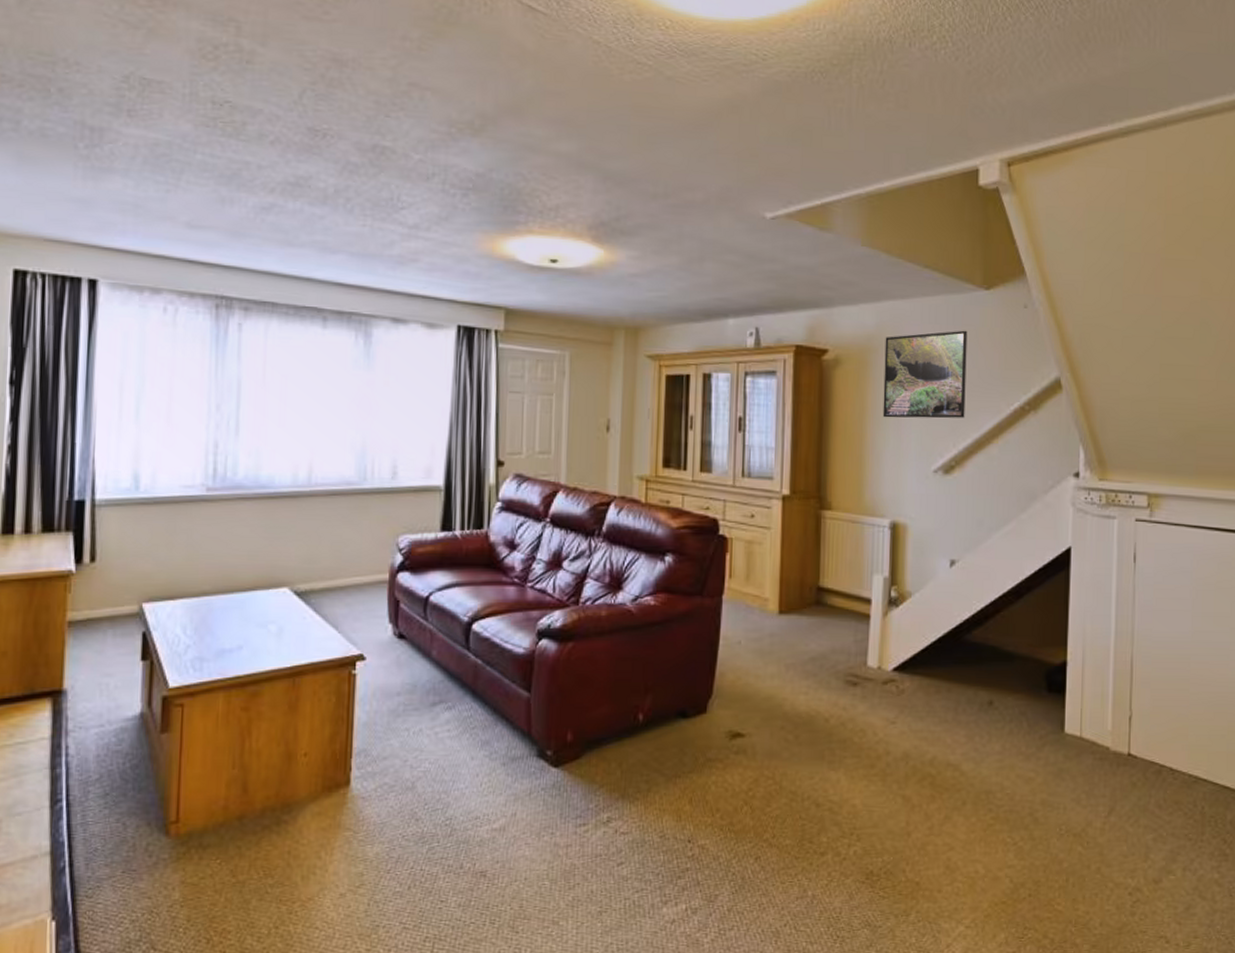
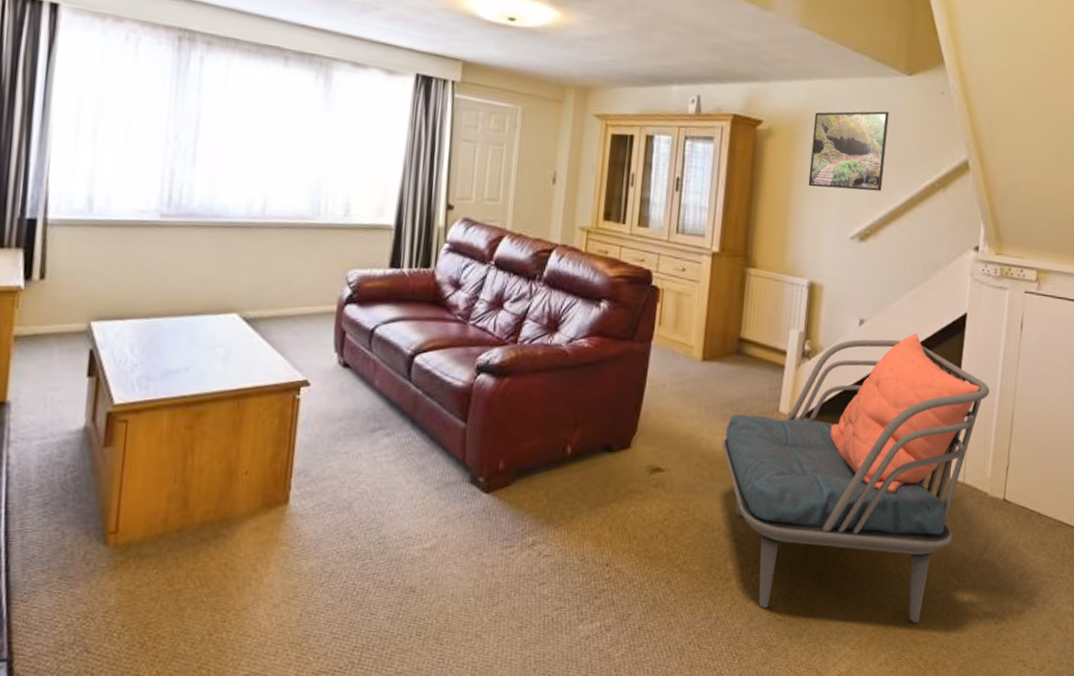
armchair: none [807,572,1103,896] -> present [722,333,990,622]

